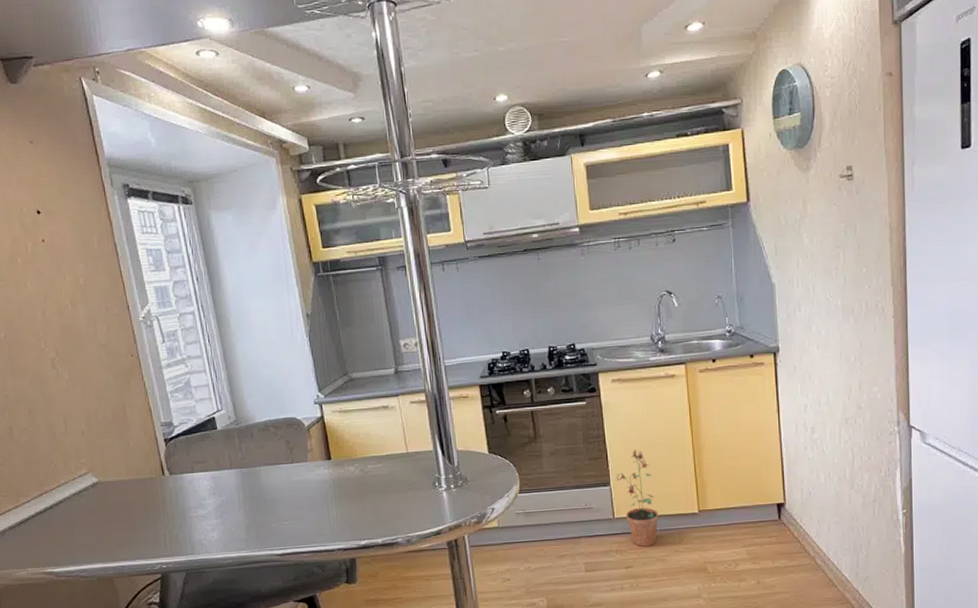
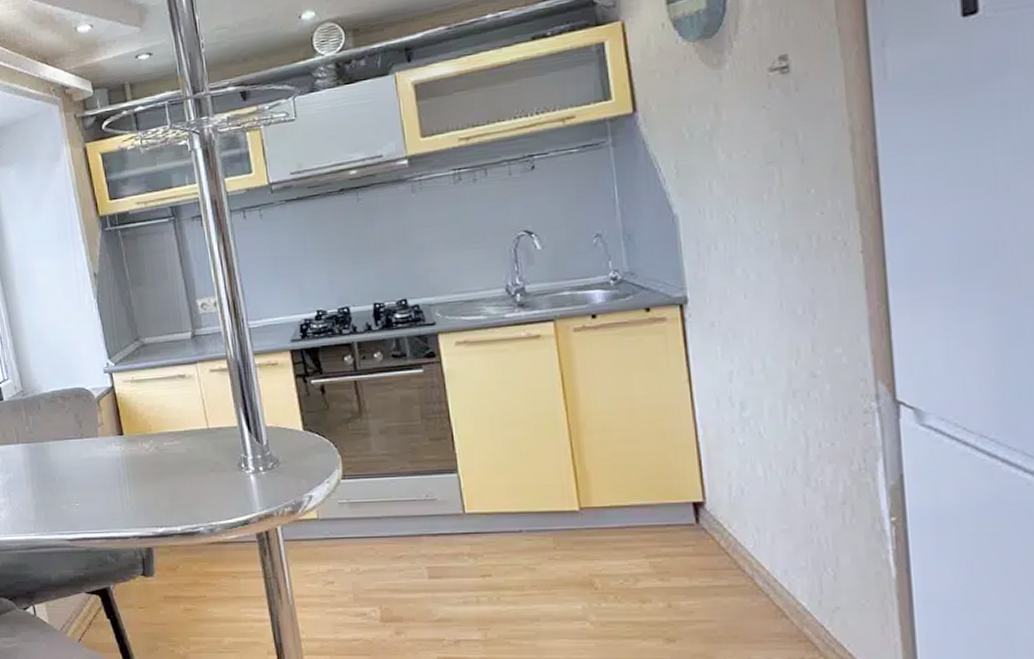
potted plant: present [616,450,659,547] -> none [465,429,525,551]

